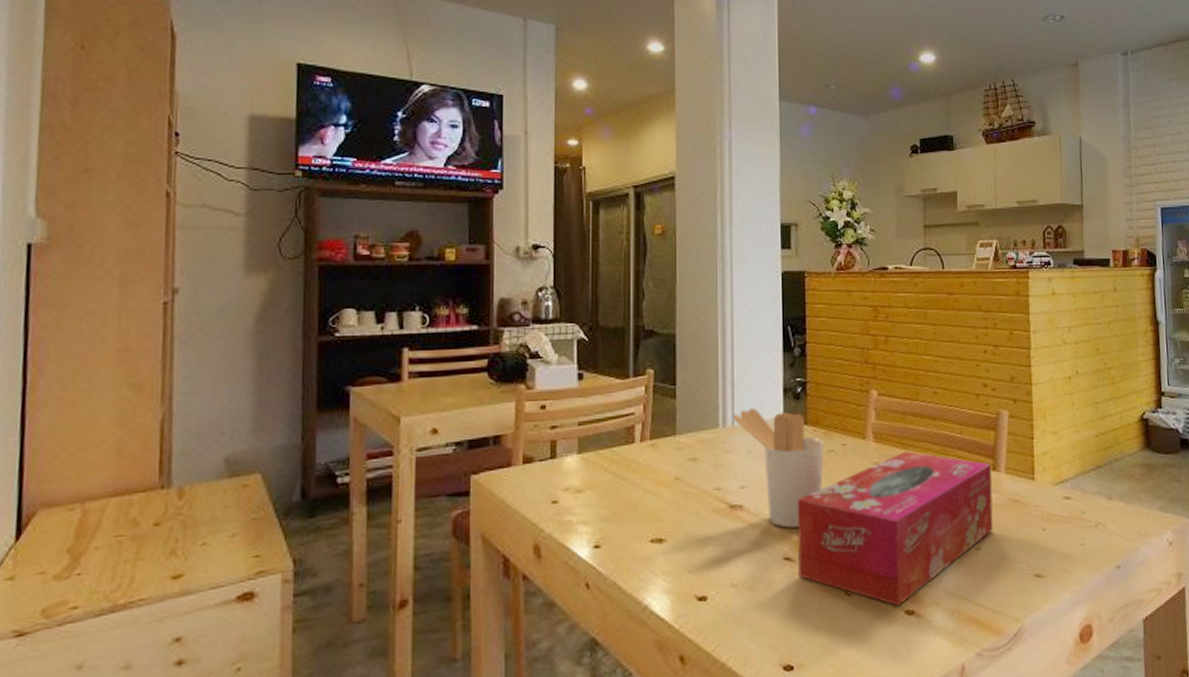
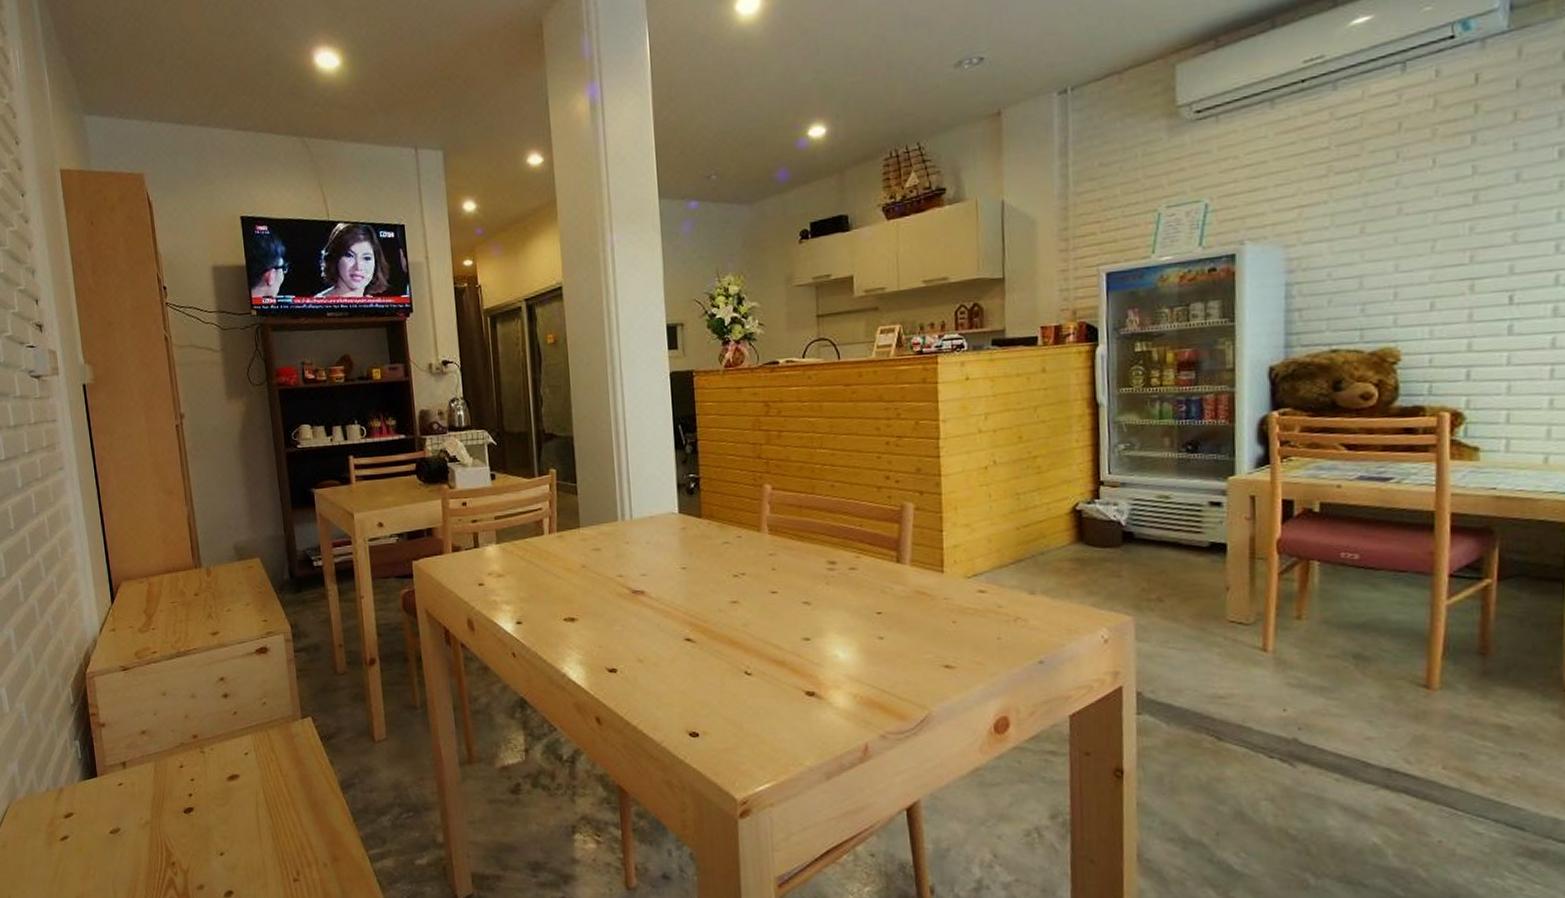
utensil holder: present [733,408,824,528] -> none [631,503,720,612]
tissue box: present [797,451,994,607] -> none [695,543,898,688]

